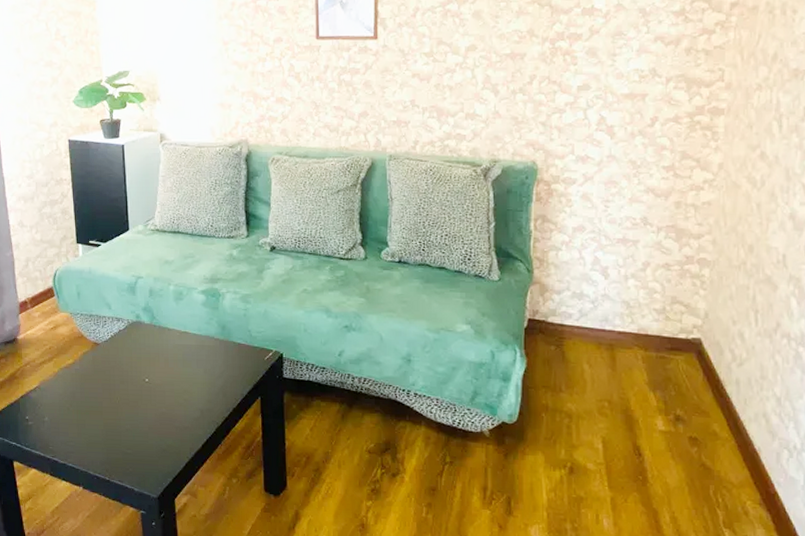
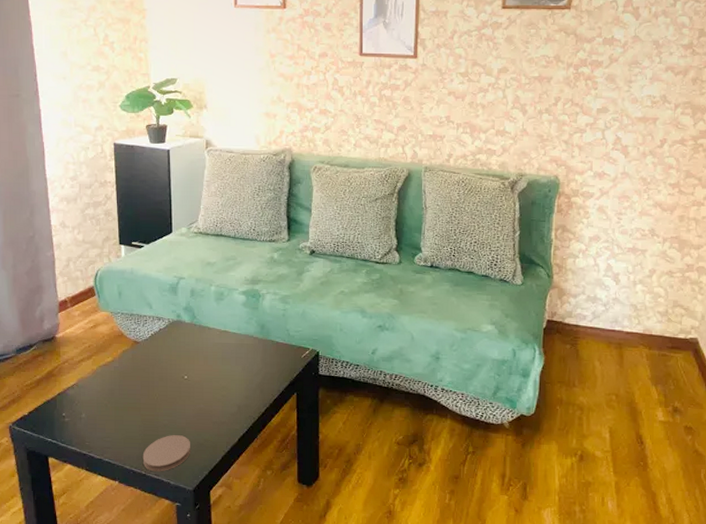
coaster: none [106,440,154,478] -> present [142,435,190,472]

